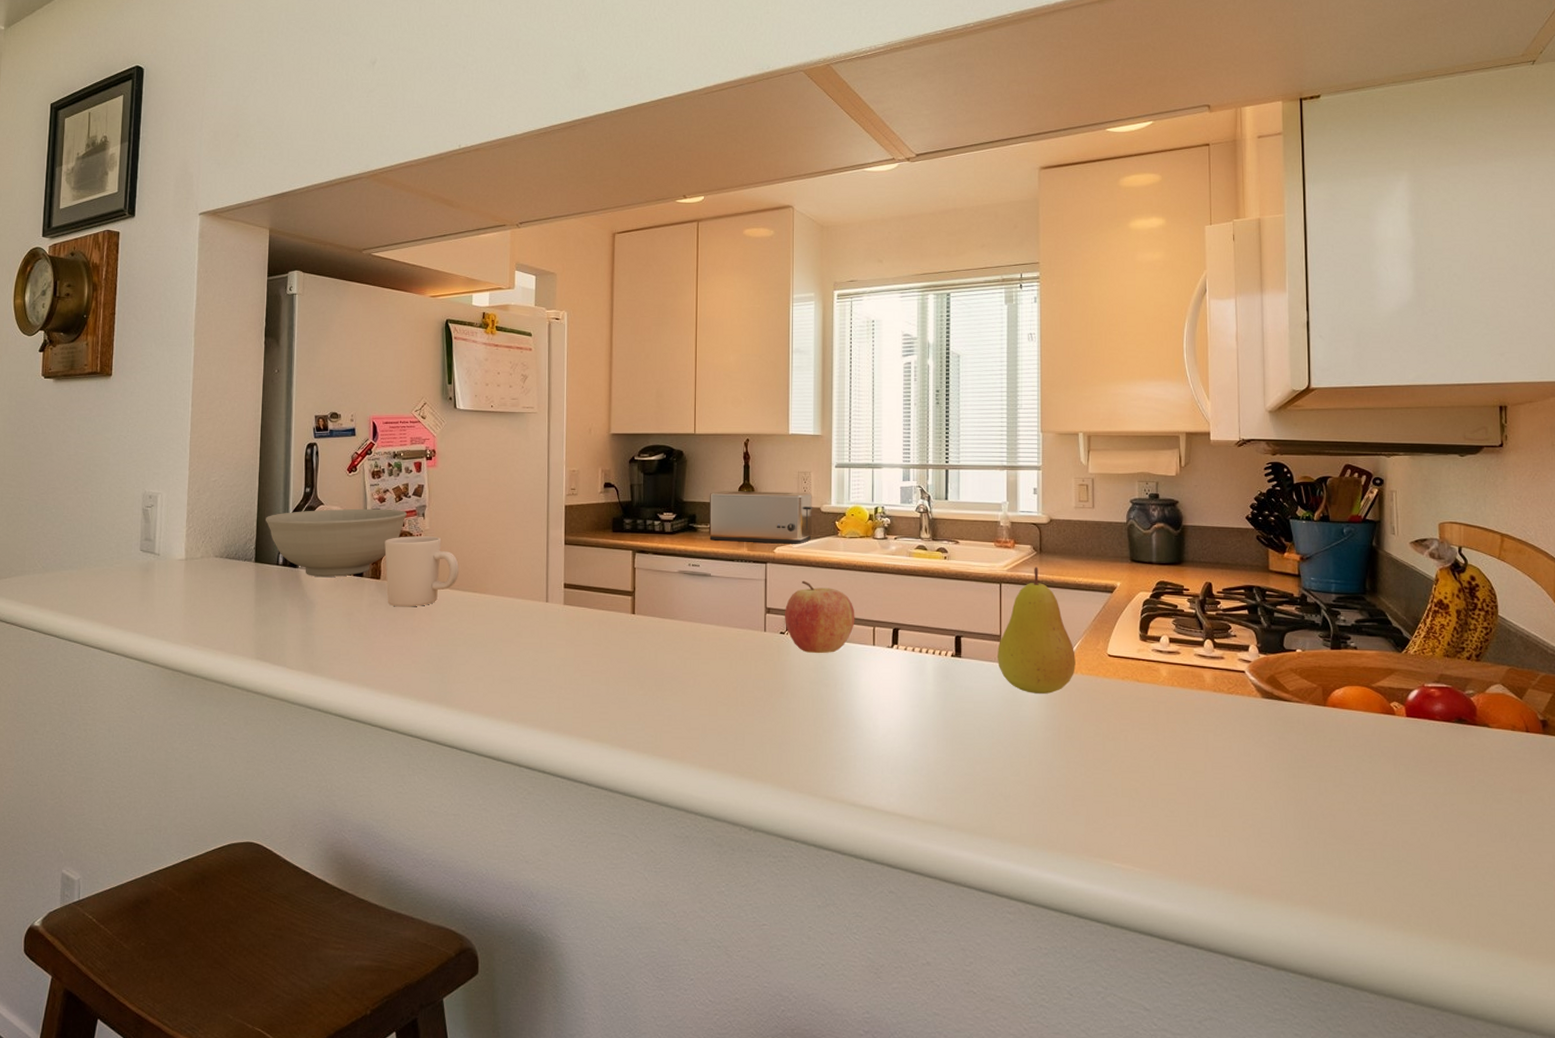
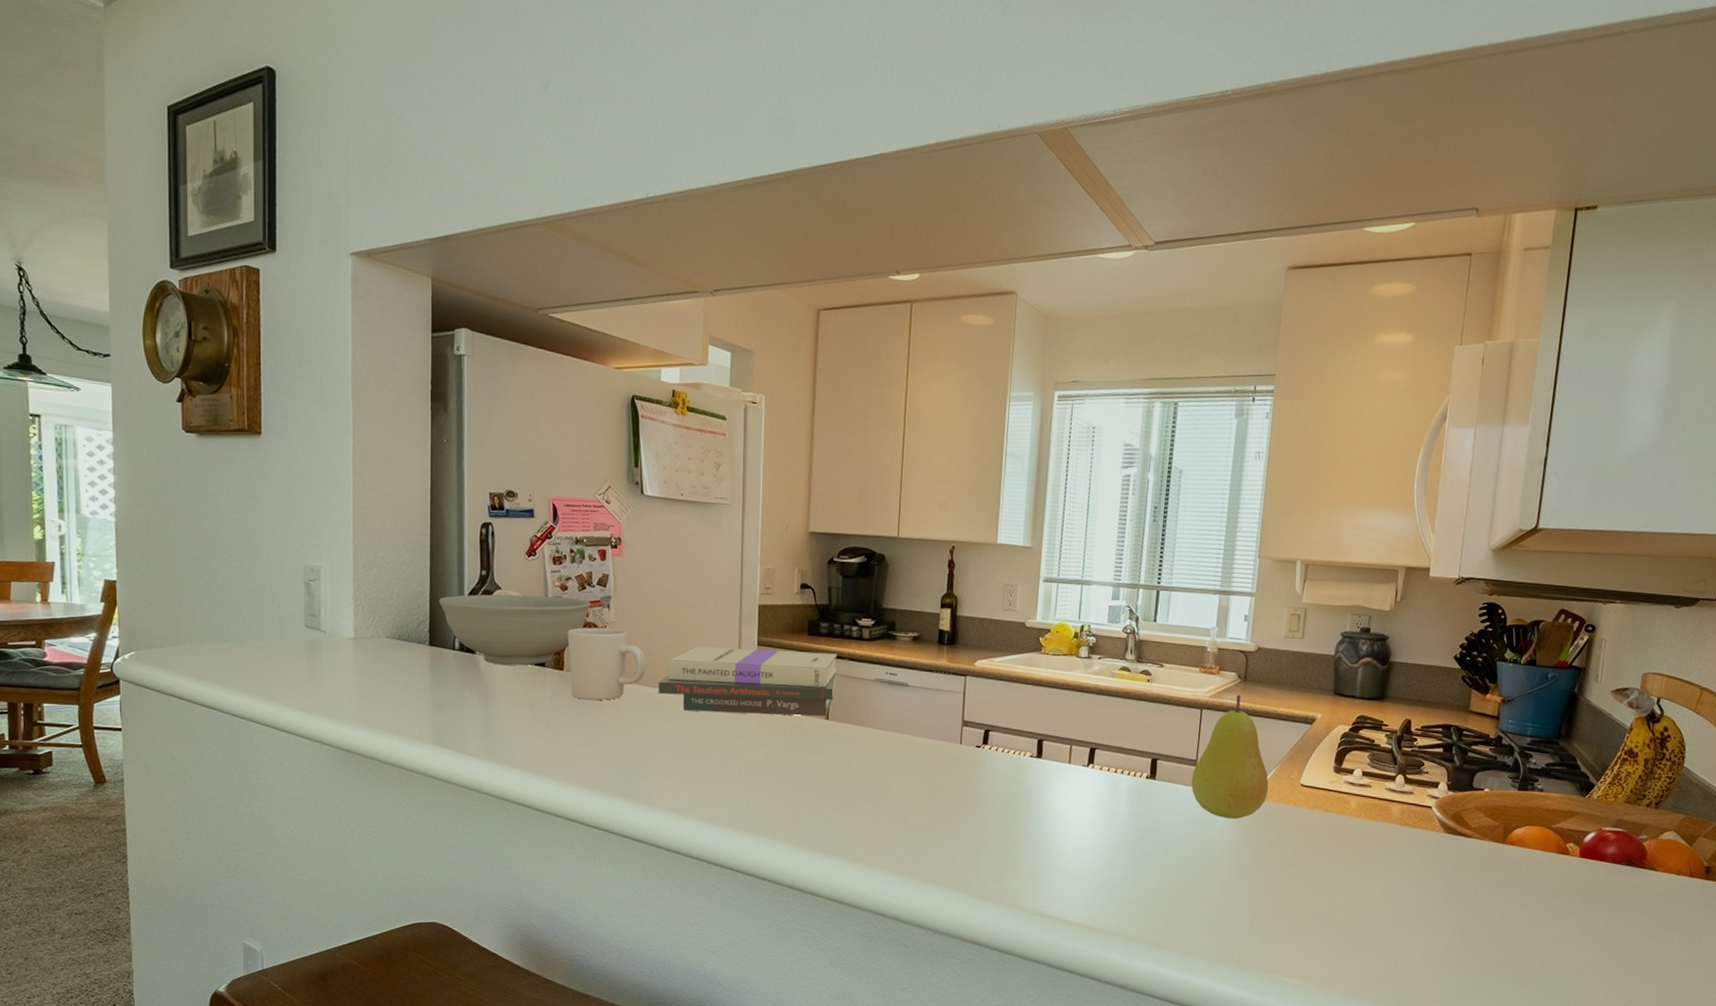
books: none [470,548,642,613] -> present [658,646,838,717]
toaster: present [709,491,813,545] -> none [908,599,1018,659]
fruit: present [784,580,855,654] -> none [981,695,1053,769]

